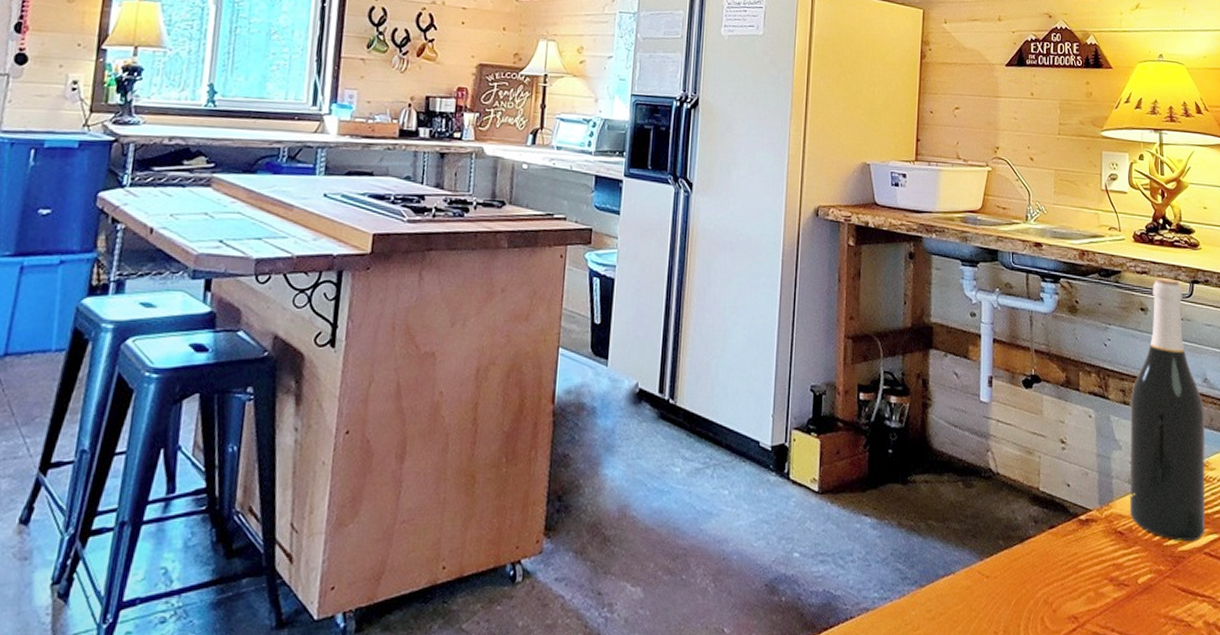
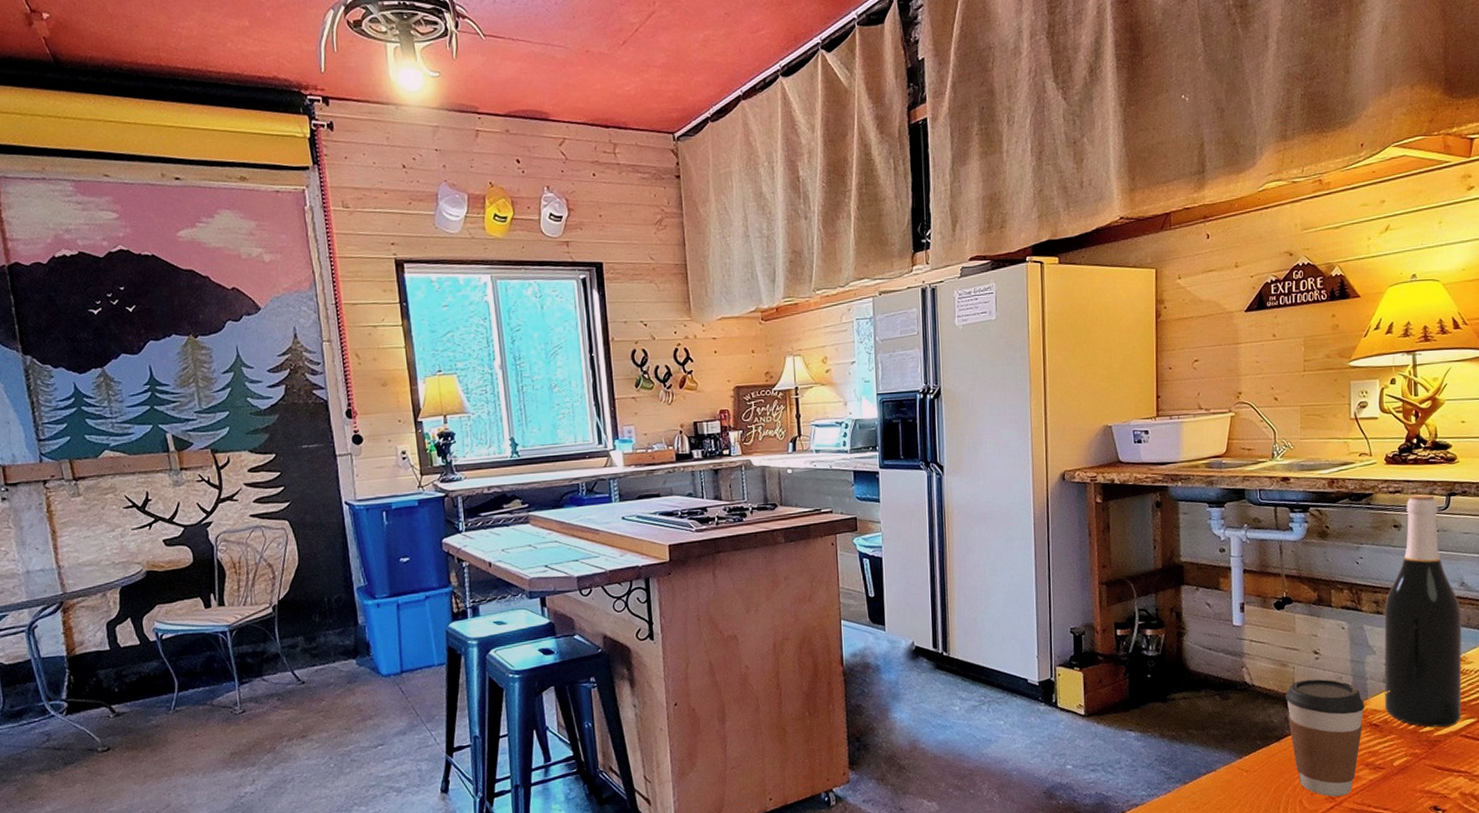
coffee cup: none [1030,472,1110,616] -> present [1285,678,1365,797]

